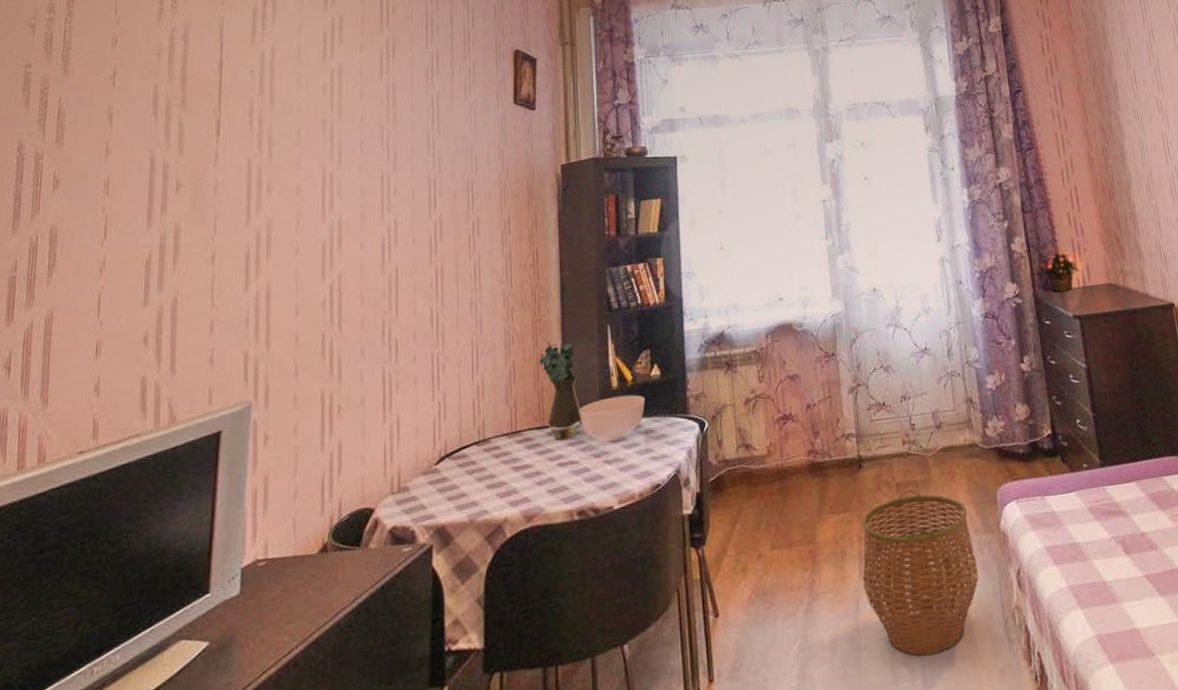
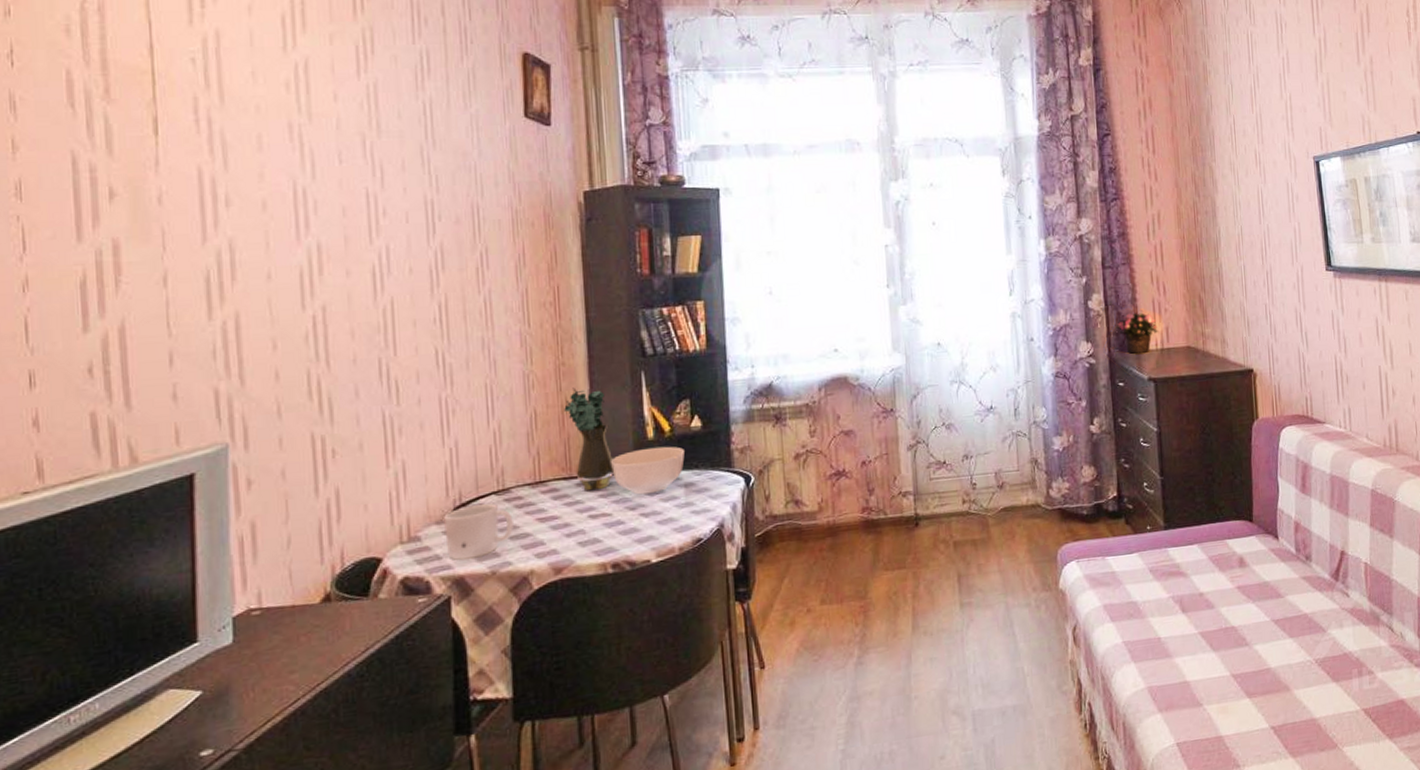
mug: none [430,454,491,511] -> present [444,504,514,561]
basket: present [862,490,979,656] -> none [915,548,1034,706]

